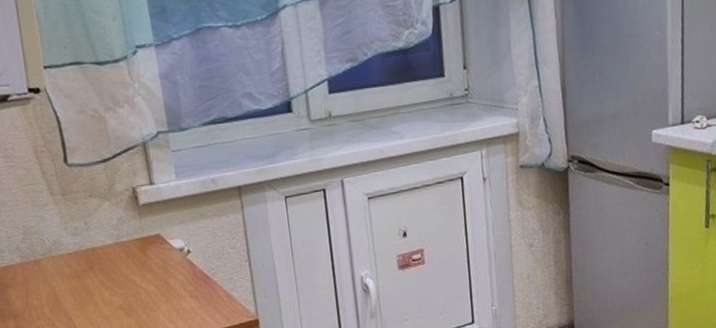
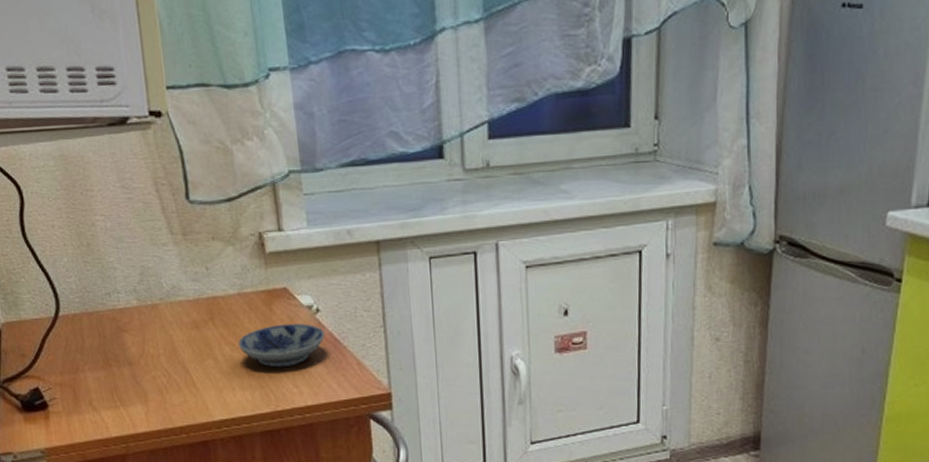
bowl: none [116,264,196,307] -> present [238,323,325,368]

